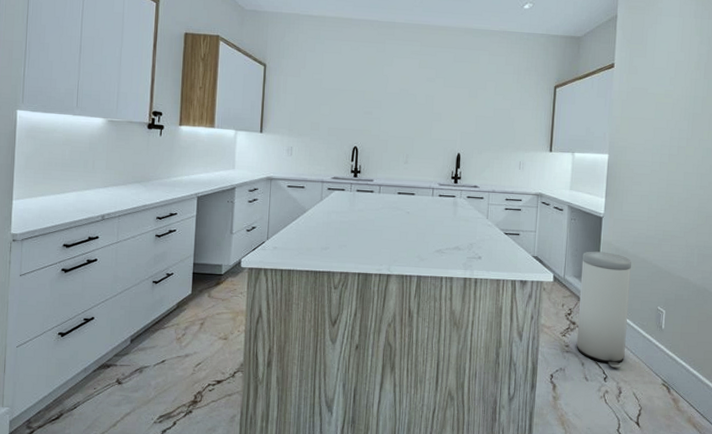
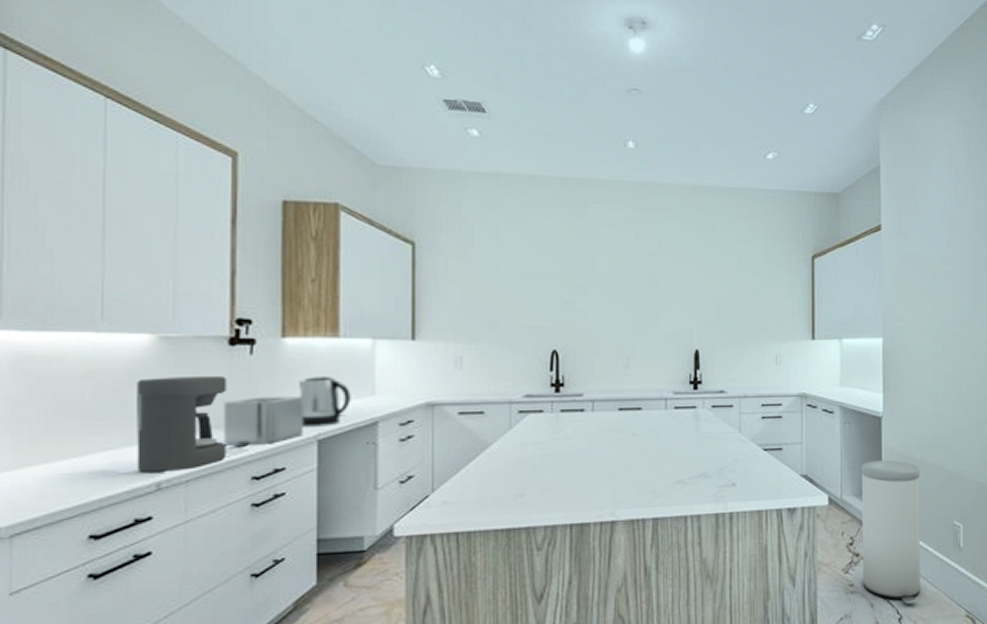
coffee maker: none [91,147,145,209] -> present [137,377,227,474]
toaster: none [141,164,191,197] -> present [223,396,304,446]
kettle: none [188,153,220,188] -> present [299,375,351,427]

